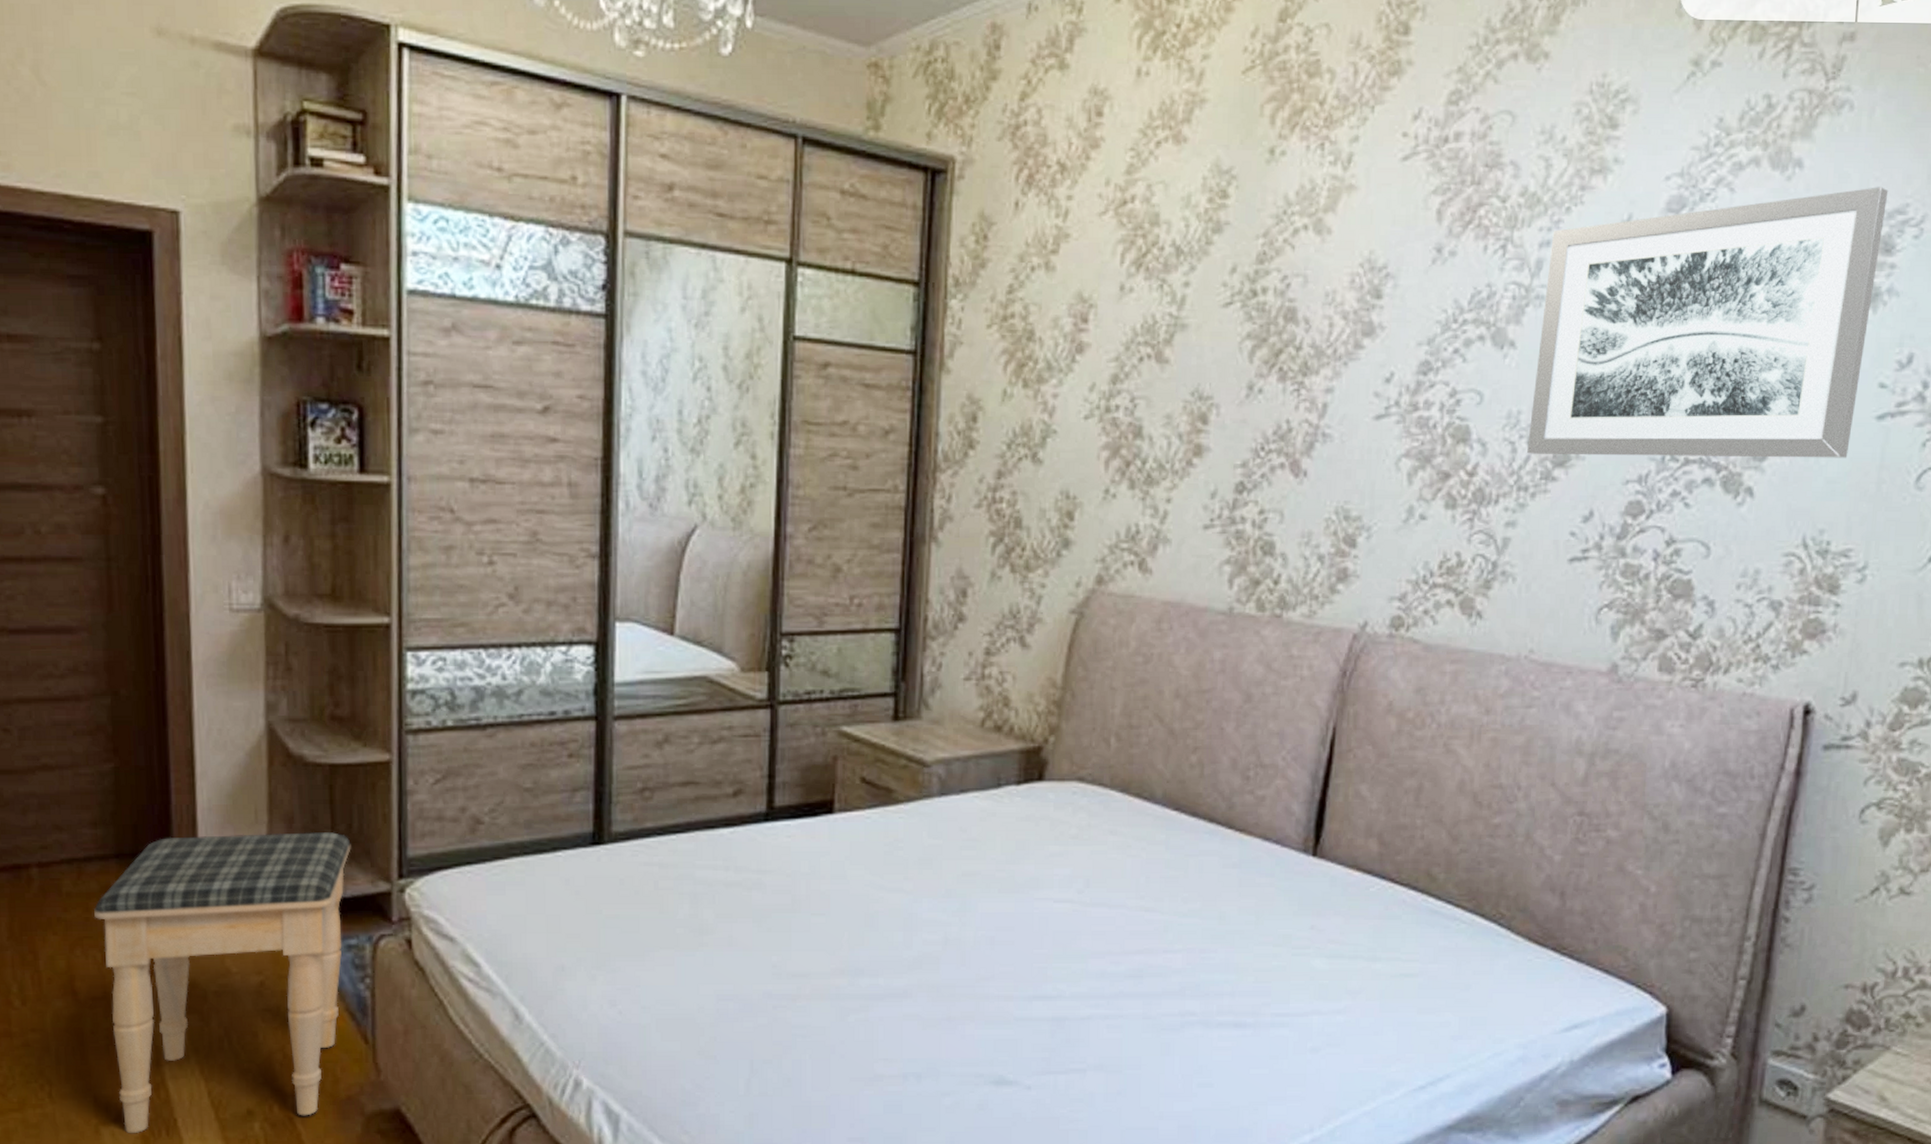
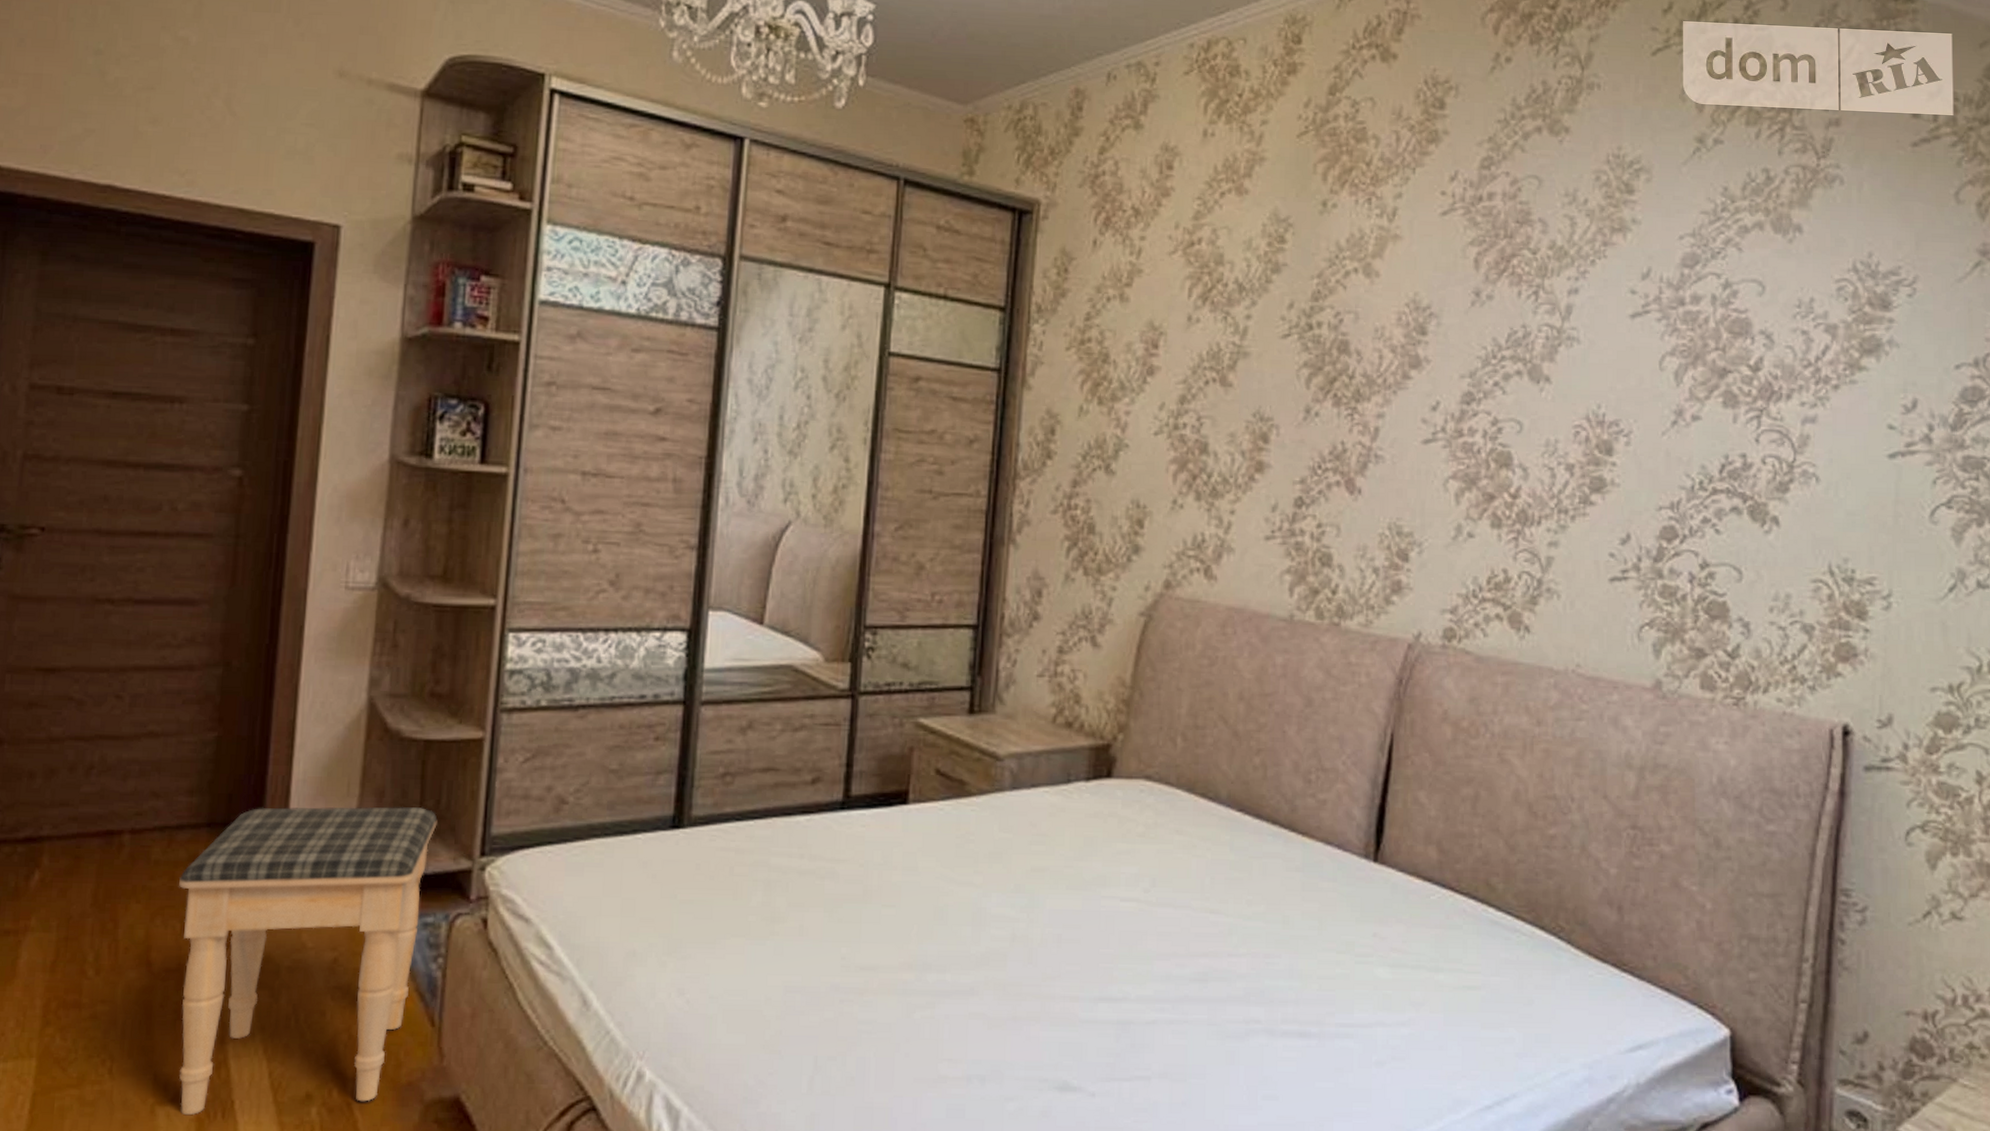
wall art: present [1527,187,1889,458] -> none [1566,251,1881,493]

